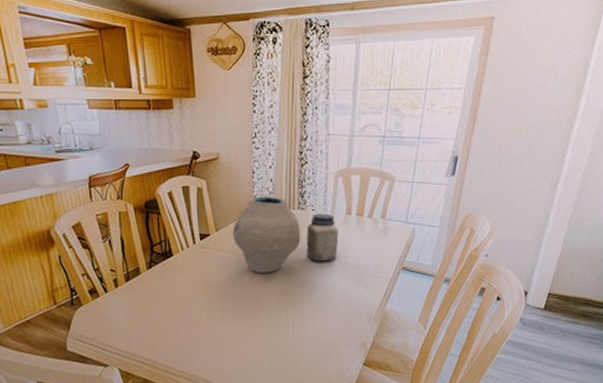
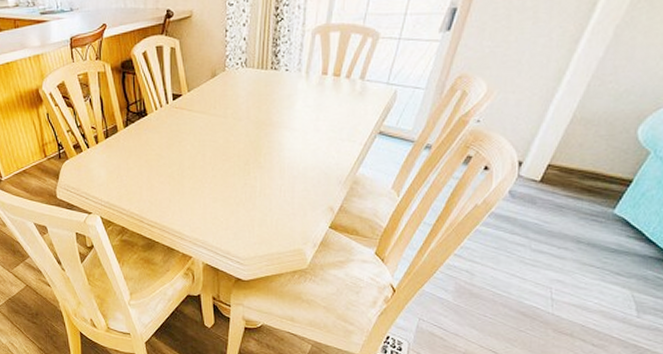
vase: present [232,196,301,273] -> none [204,55,273,134]
jar: present [306,213,339,262] -> none [277,73,312,124]

